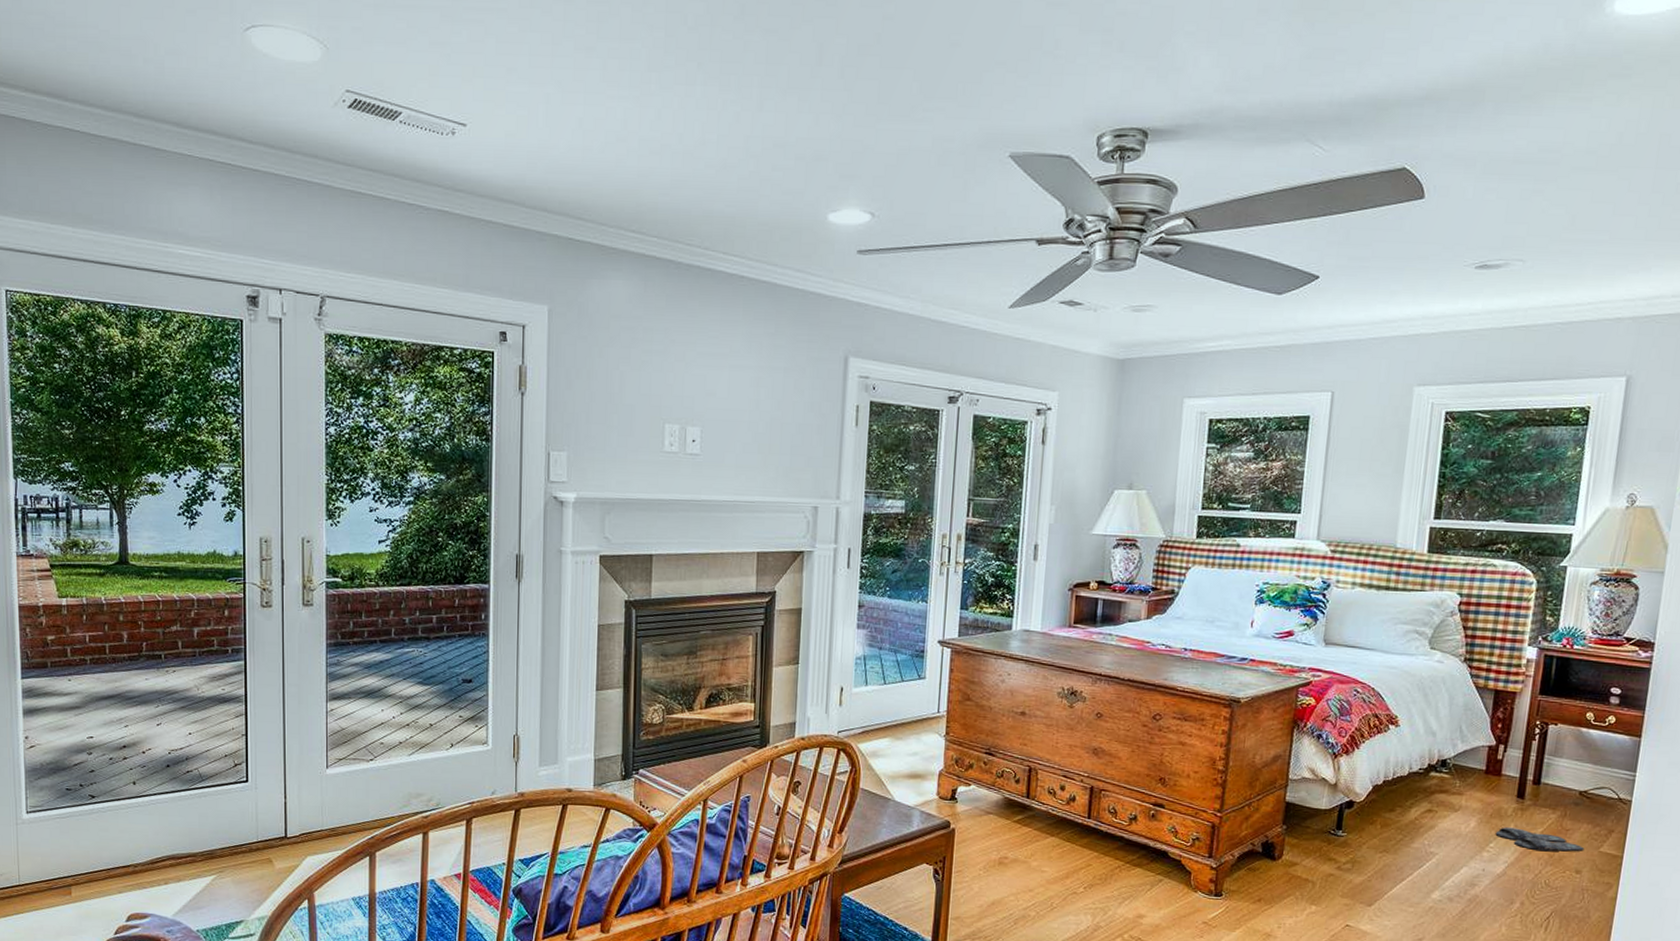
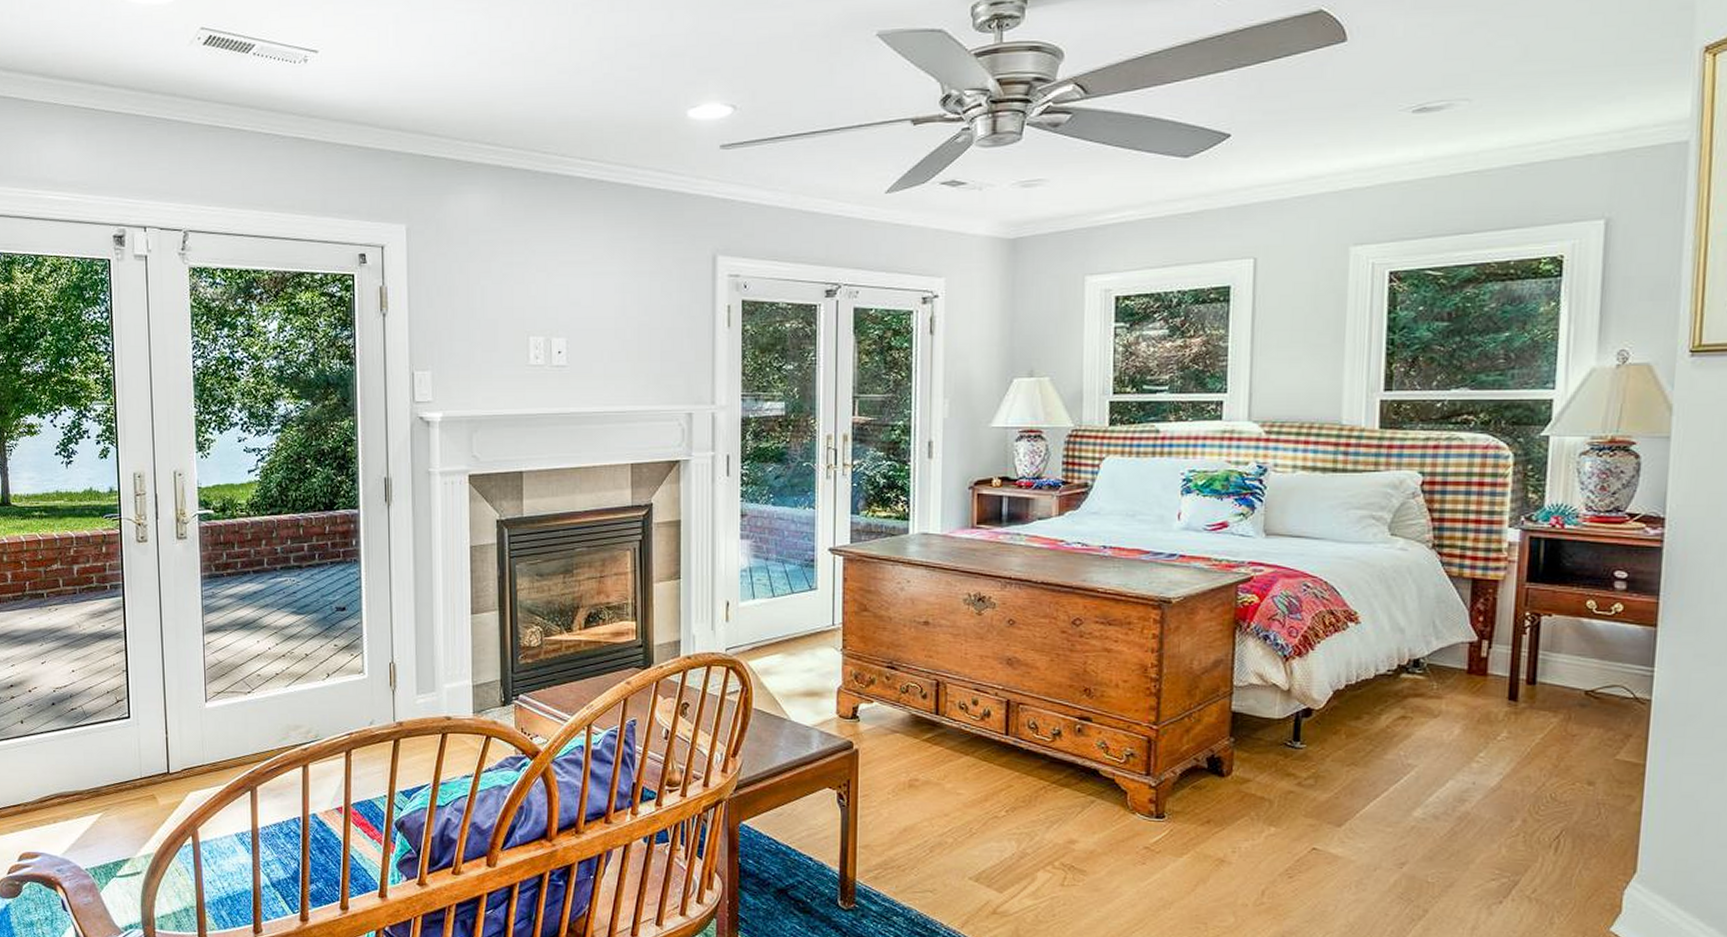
slippers: present [1495,827,1585,852] -> none [1485,734,1597,761]

